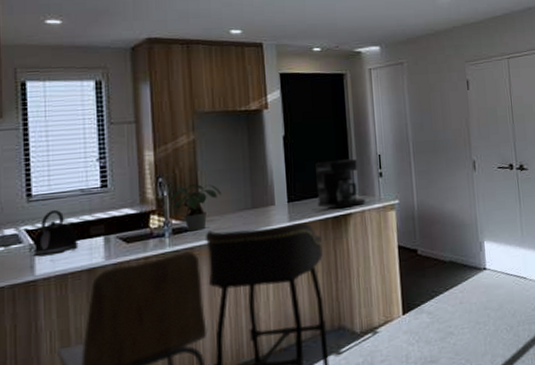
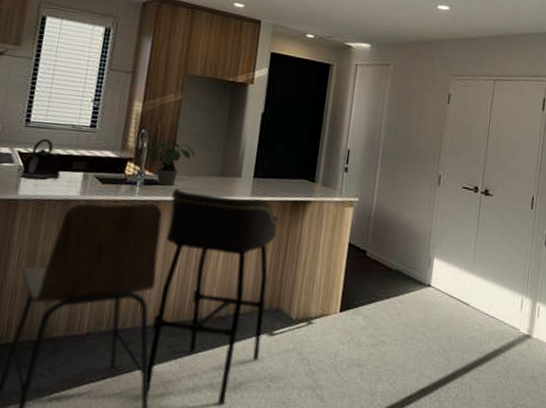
coffee maker: present [315,158,366,209] -> none [280,144,327,195]

